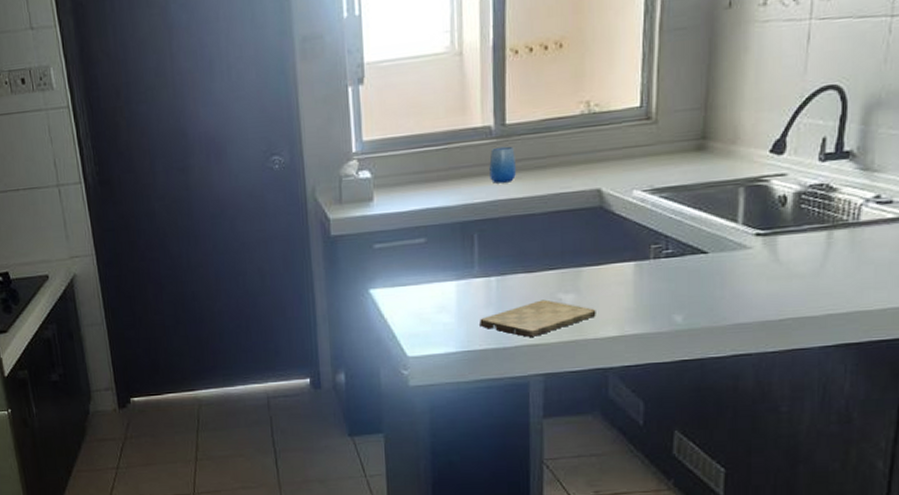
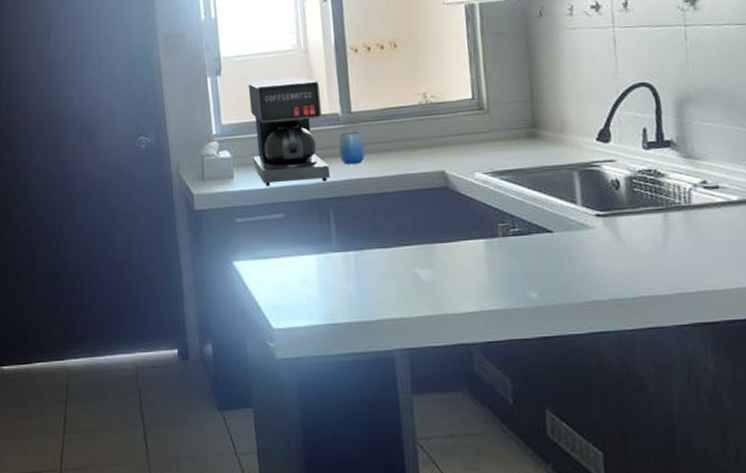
coffee maker: none [393,84,477,209] -> present [248,77,330,187]
cutting board: present [480,299,596,337] -> none [341,274,454,311]

